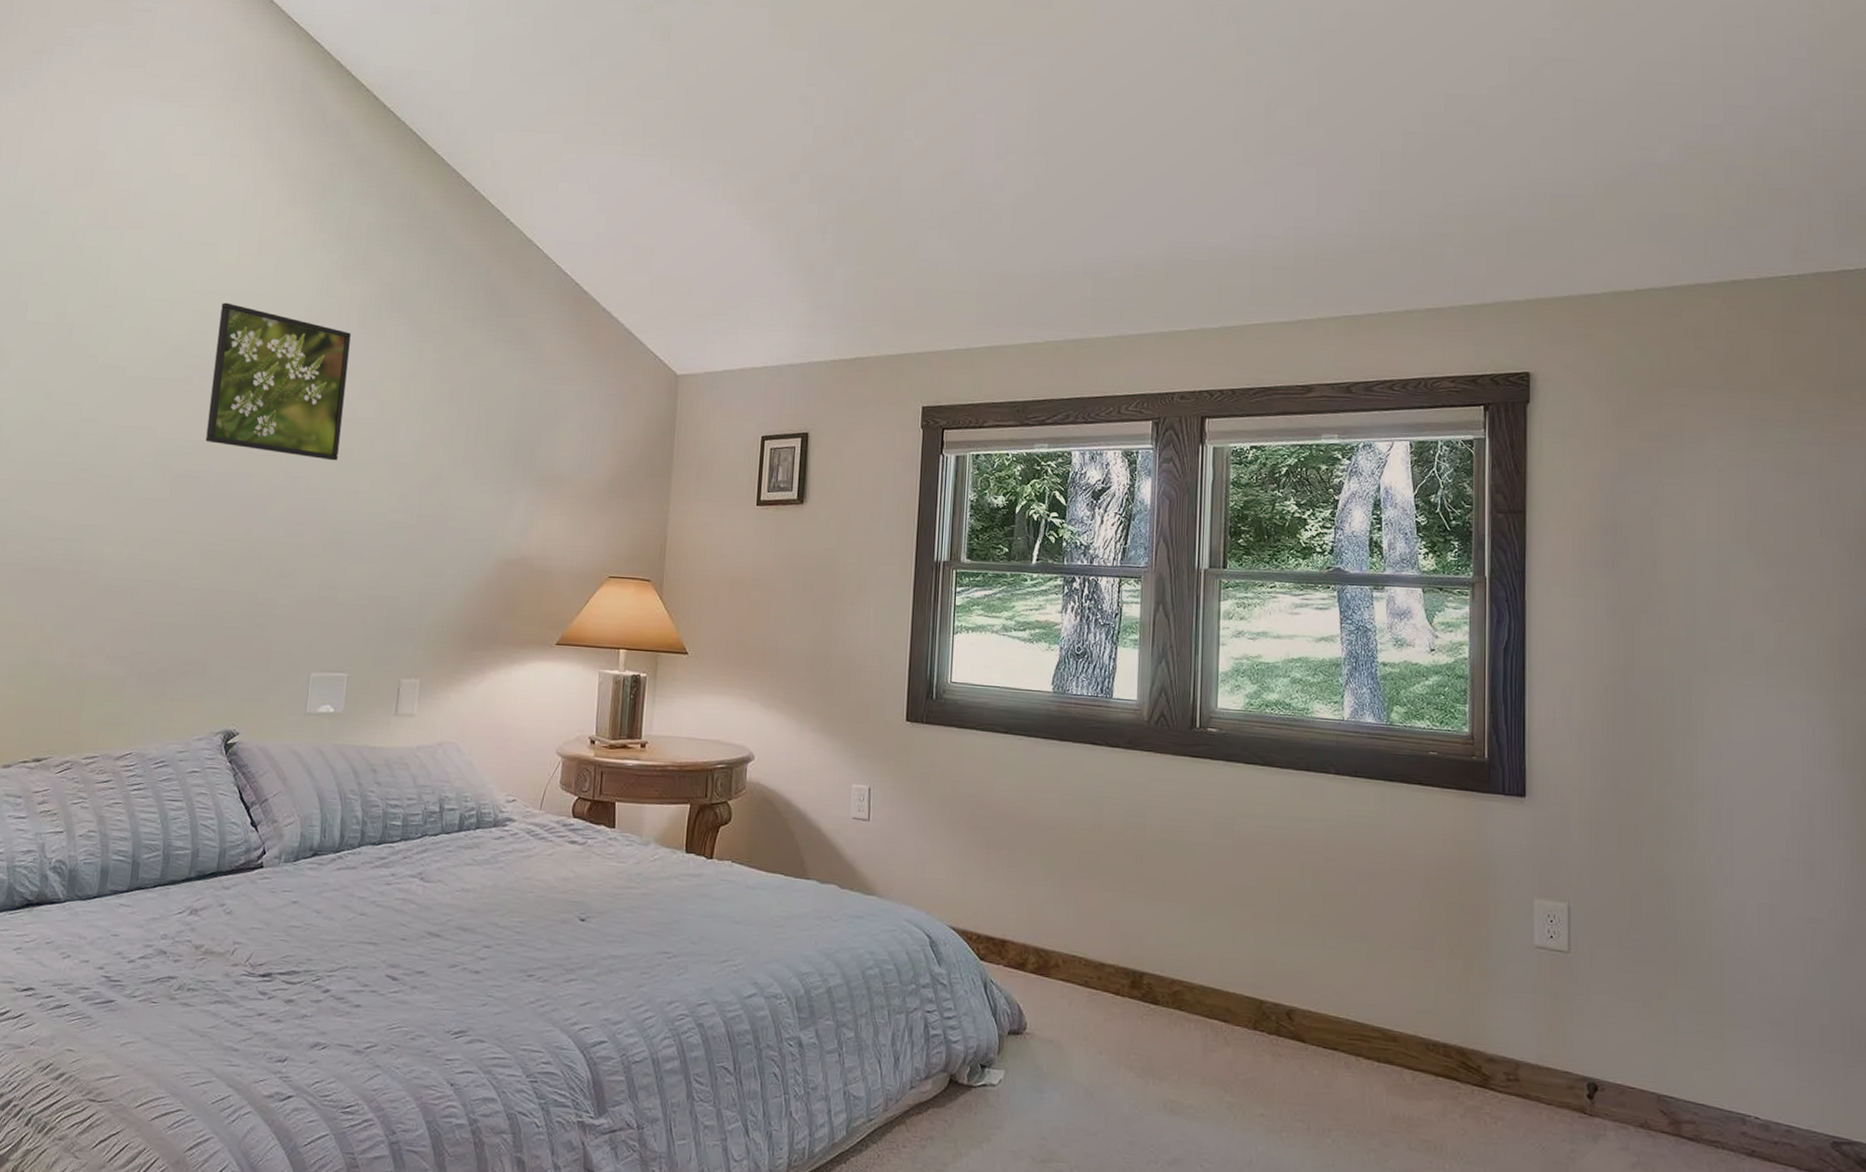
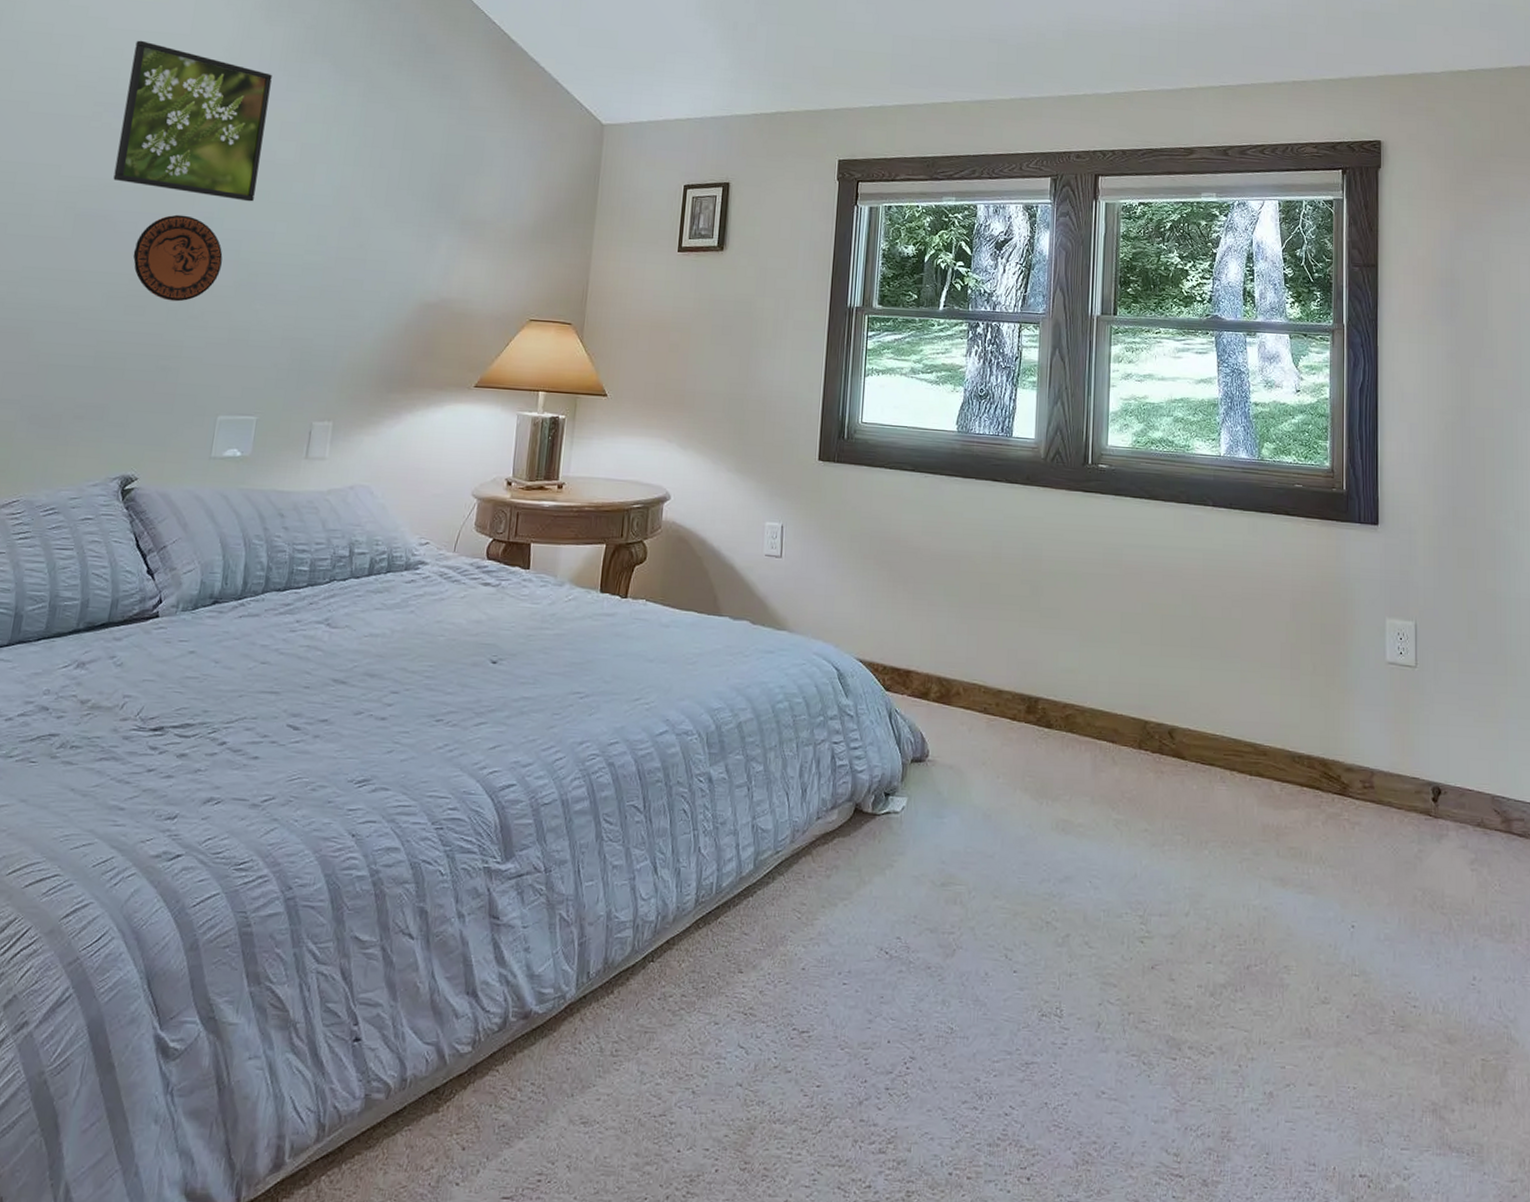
decorative plate: none [226,474,310,561] -> present [133,214,223,302]

